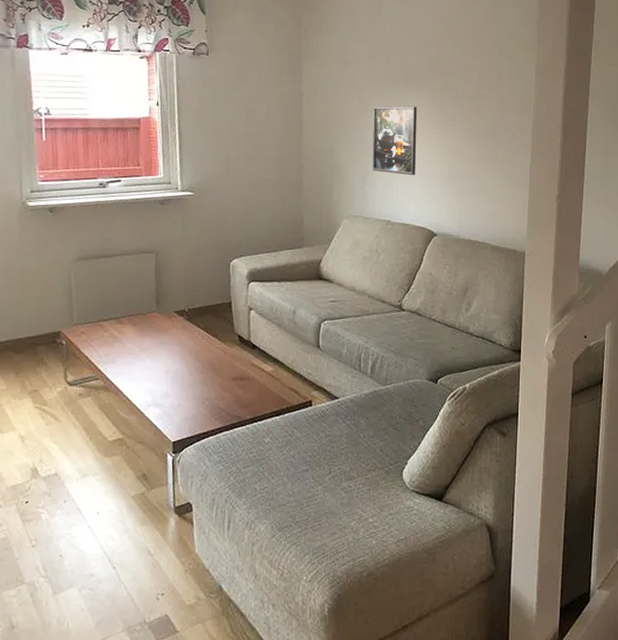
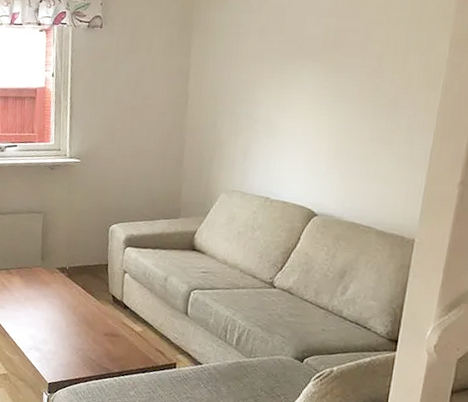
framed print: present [372,106,418,176] -> none [255,80,309,154]

